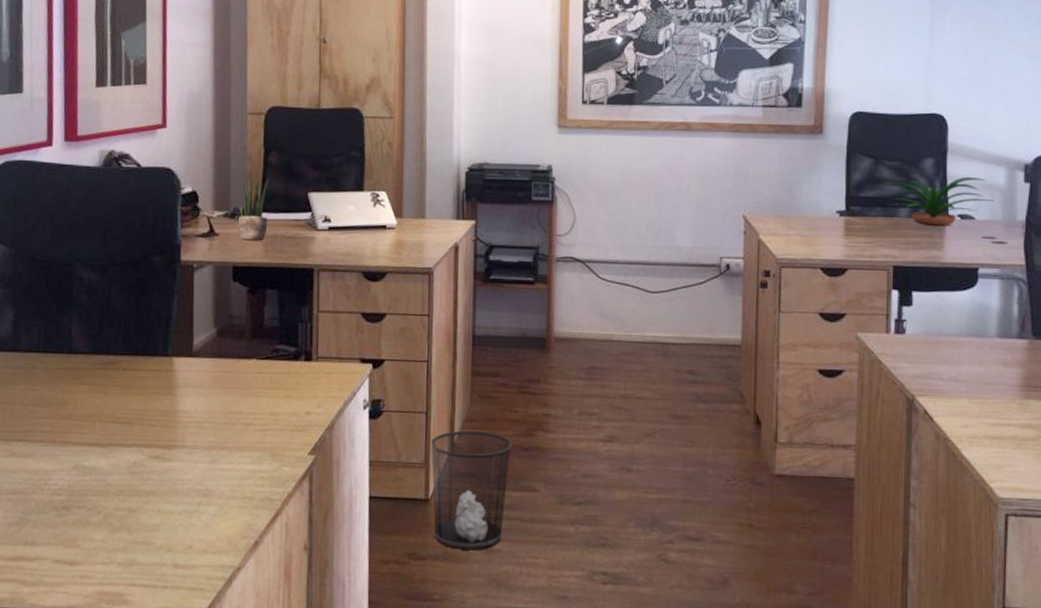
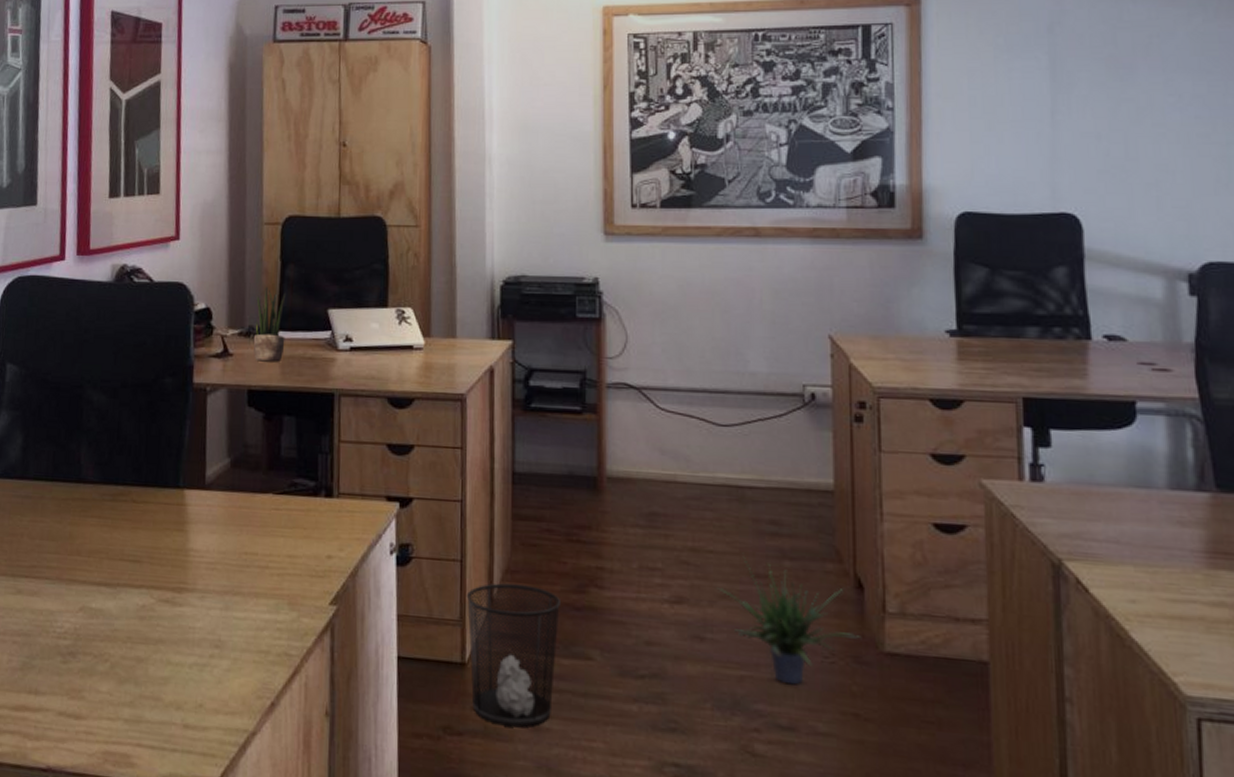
potted plant: none [643,398,758,504] -> present [716,552,862,685]
plant: present [881,176,994,227] -> none [1000,288,1151,351]

